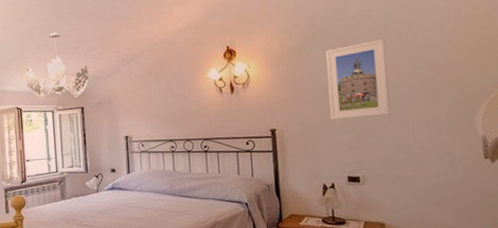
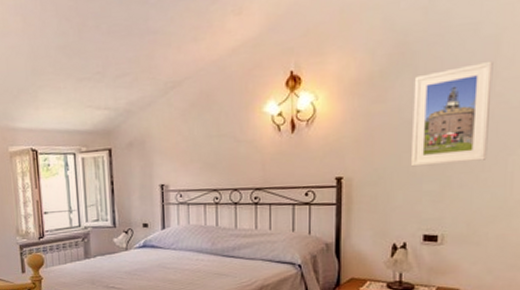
chandelier: present [25,32,89,100] -> none [40,52,118,139]

